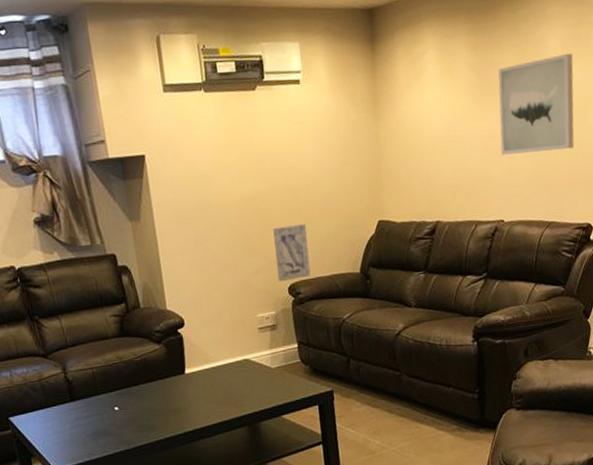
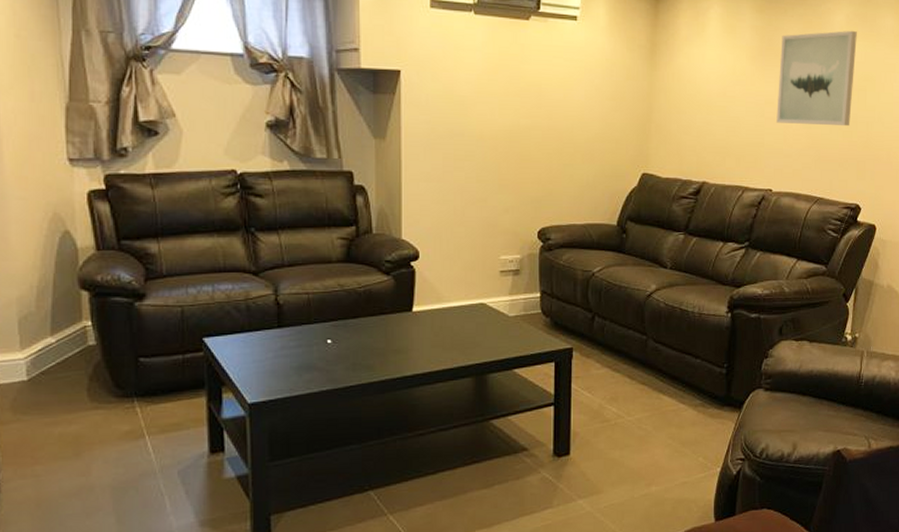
wall art: present [273,224,311,282] -> none [528,166,566,225]

